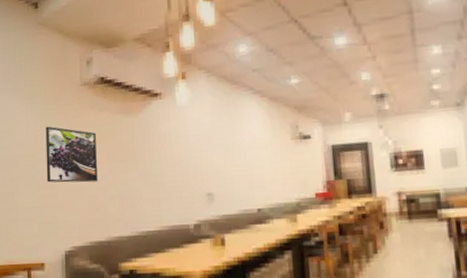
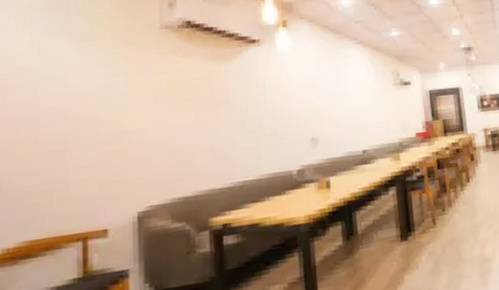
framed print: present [45,126,99,183] -> none [111,72,183,136]

